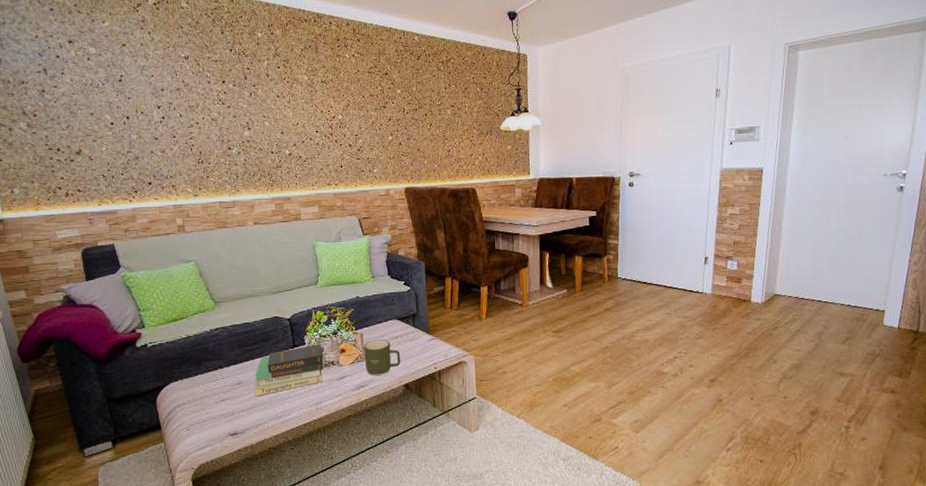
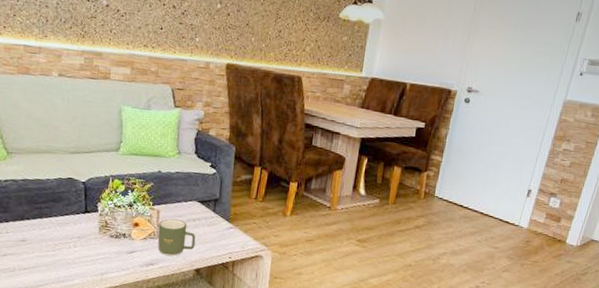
books: present [254,344,324,397] -> none [38,213,117,257]

